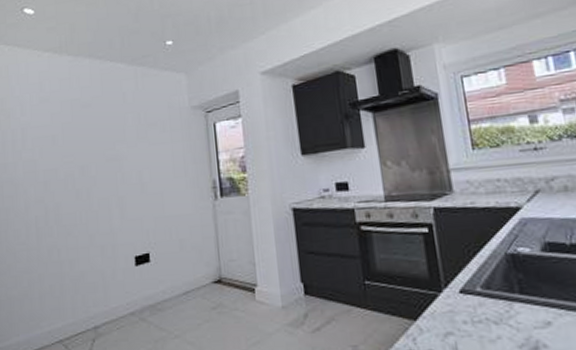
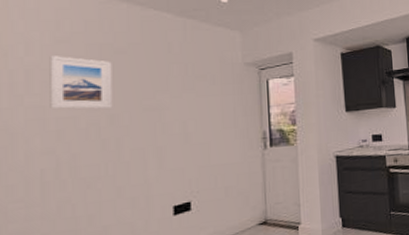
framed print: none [37,114,83,163] -> present [49,56,113,110]

